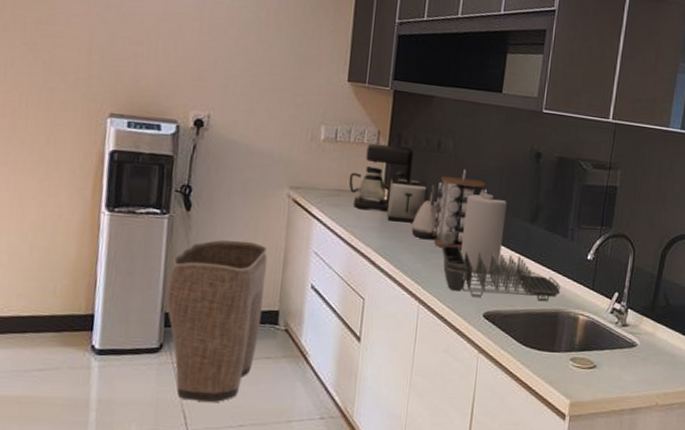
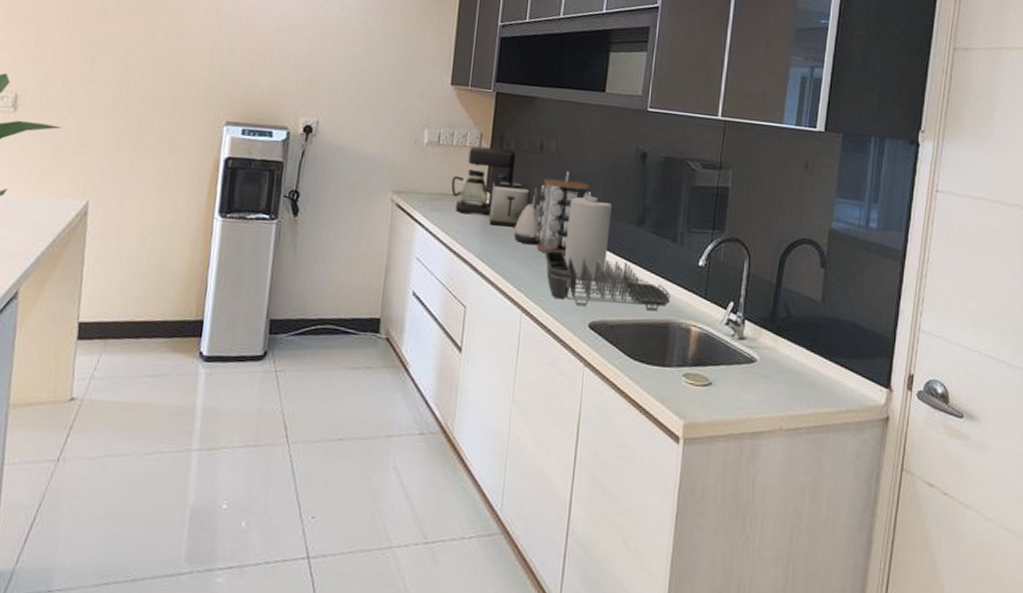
laundry basket: present [166,240,267,402] -> none [271,245,370,414]

